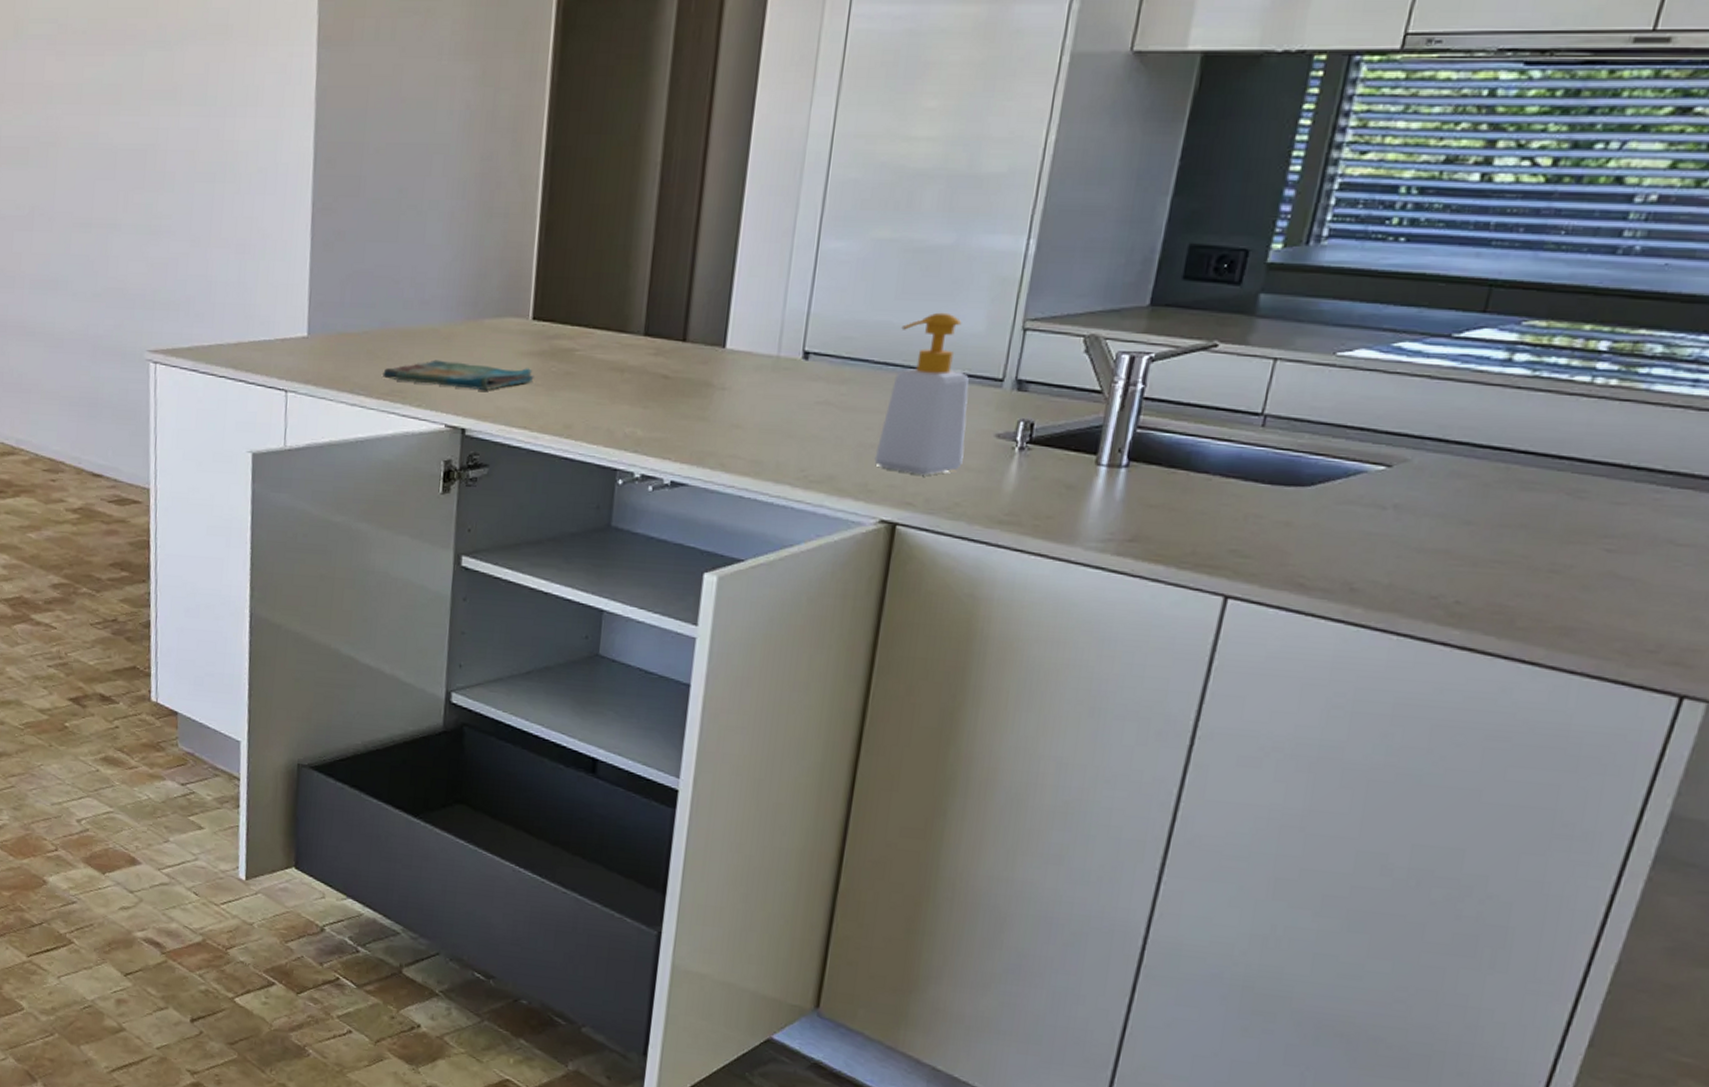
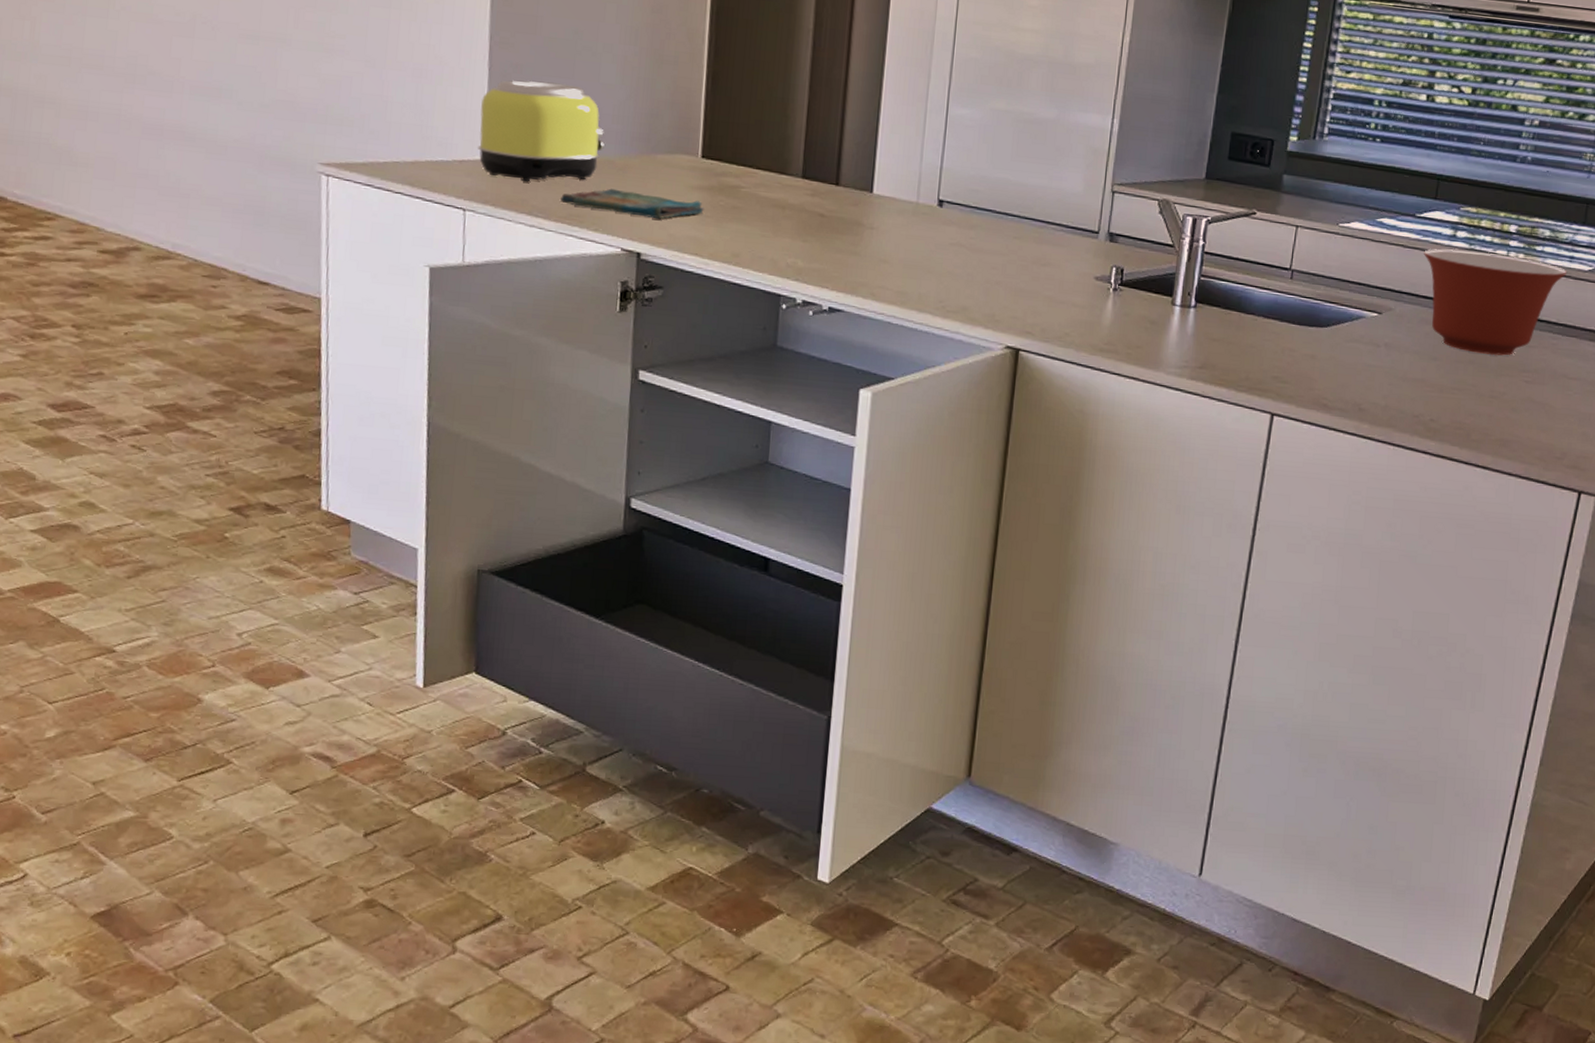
toaster: none [299,247,429,358] -> present [477,80,605,182]
soap bottle: present [874,312,969,475] -> none [999,173,1072,309]
mixing bowl: none [1461,377,1686,517] -> present [1424,249,1566,356]

